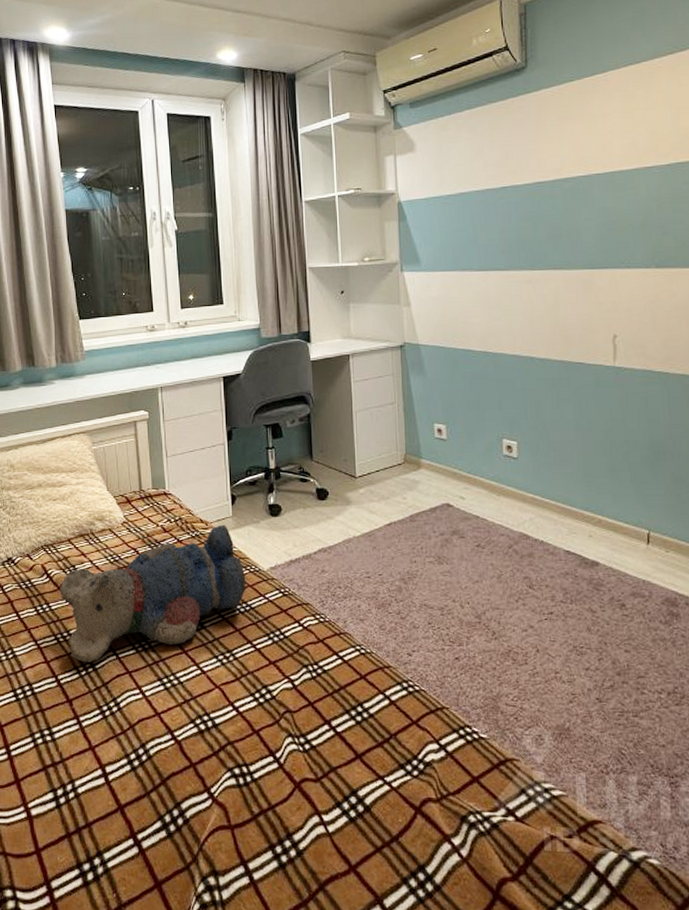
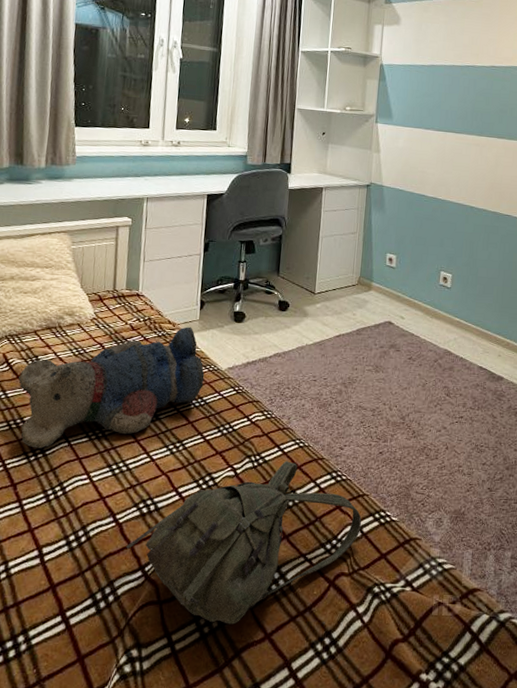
backpack: none [188,670,444,854] -> present [126,461,362,625]

